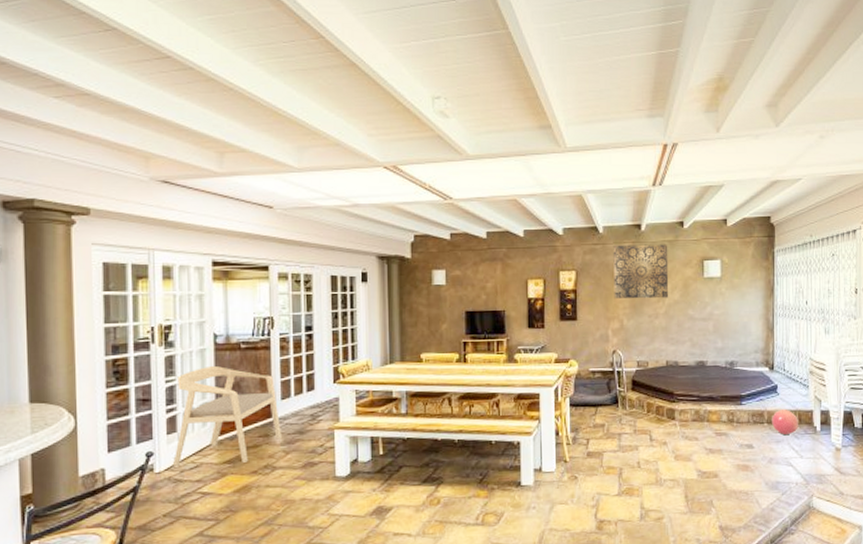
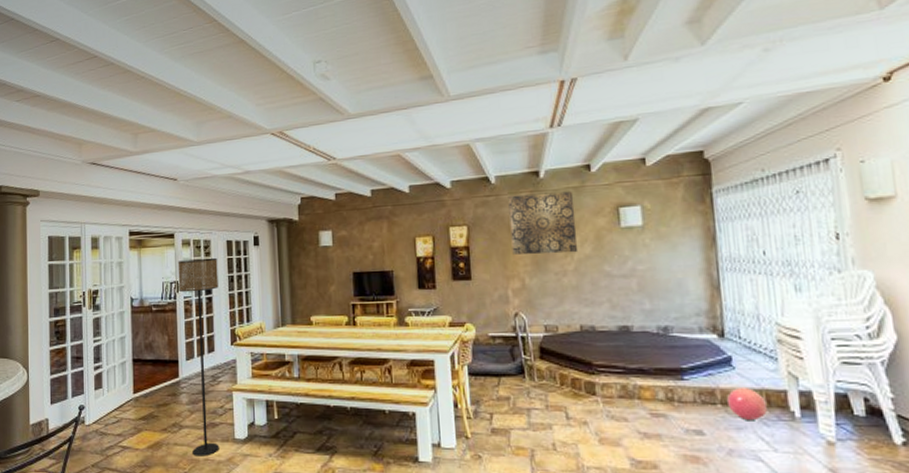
armchair: present [173,365,282,466] -> none [100,327,187,420]
floor lamp: none [272,293,320,497] -> present [178,257,219,456]

